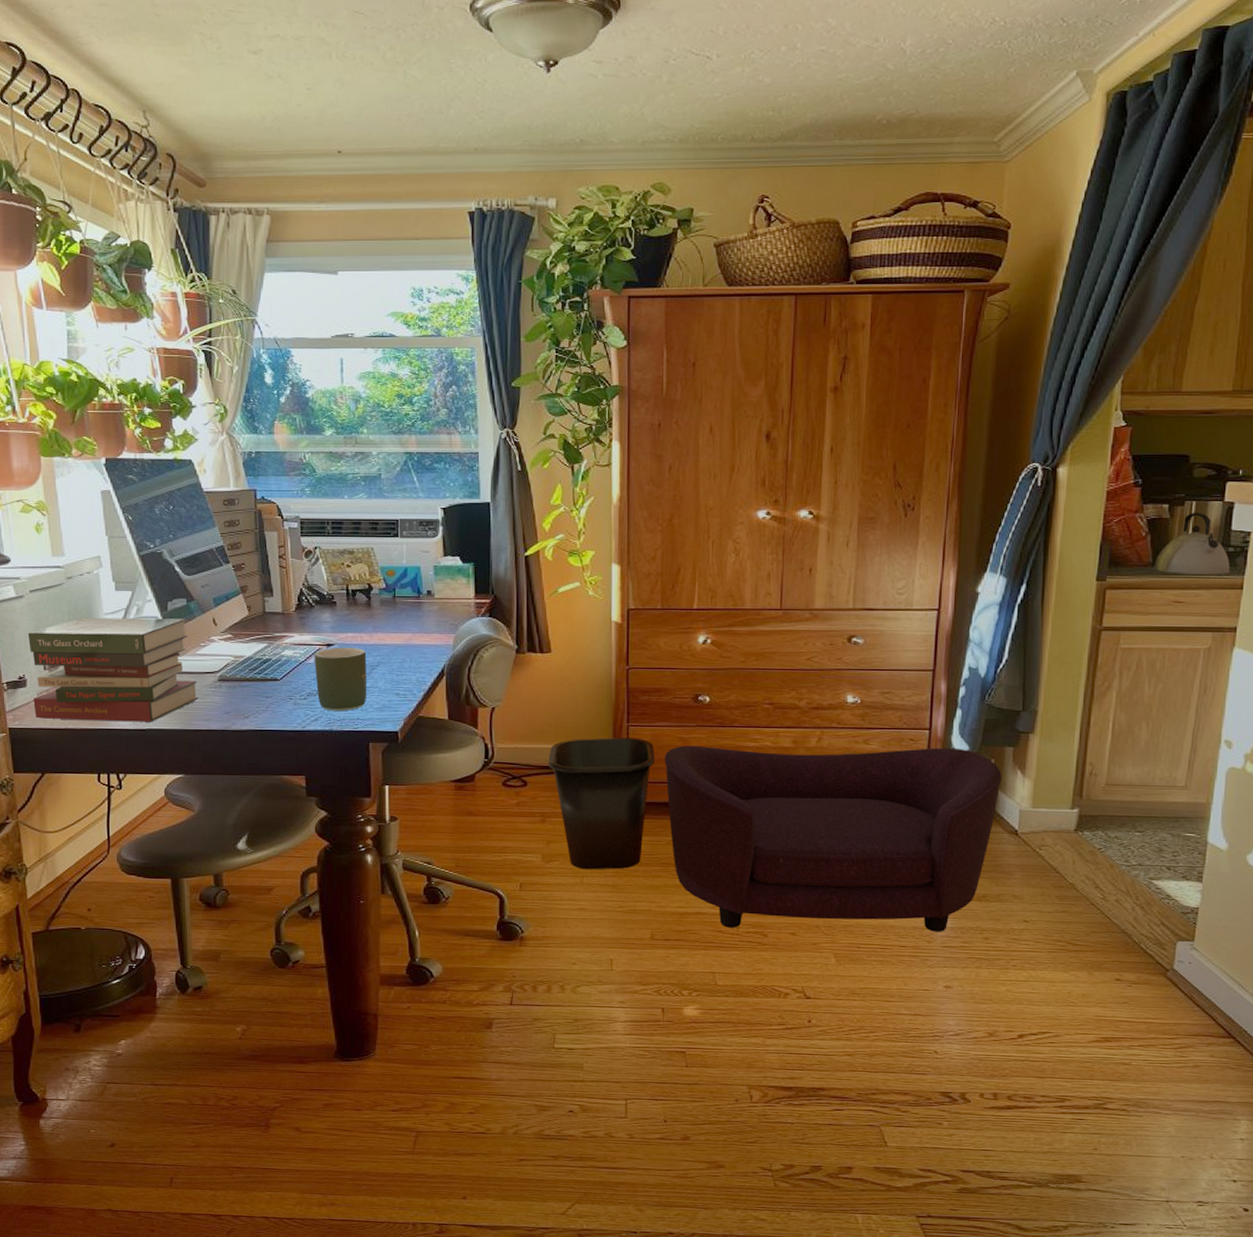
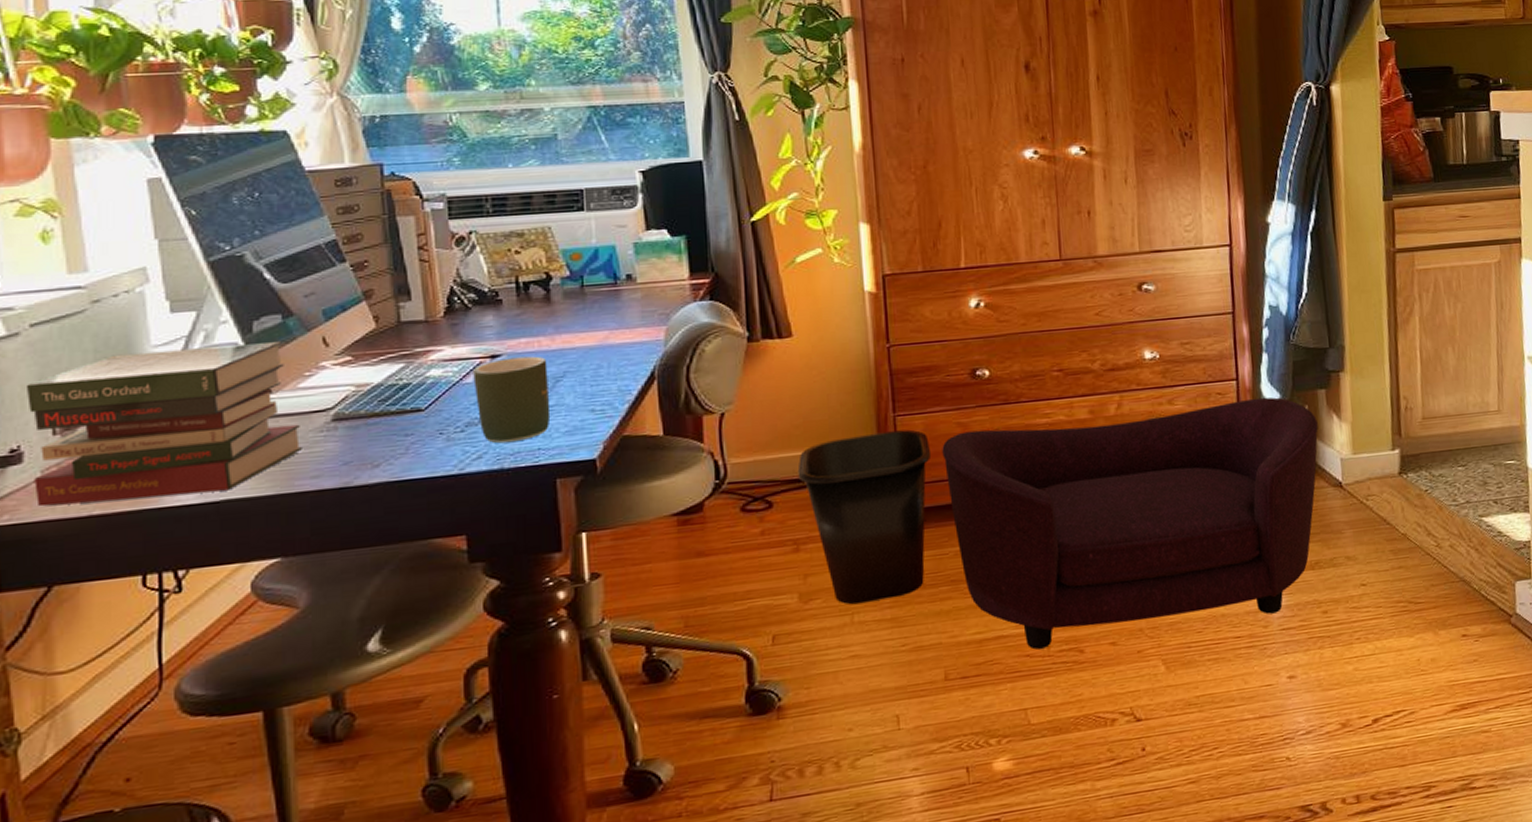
kettle: present [1154,513,1230,575] -> none [1435,124,1506,188]

